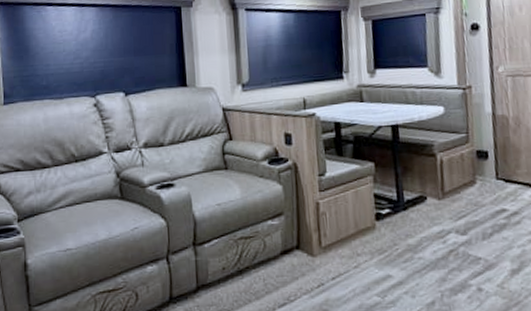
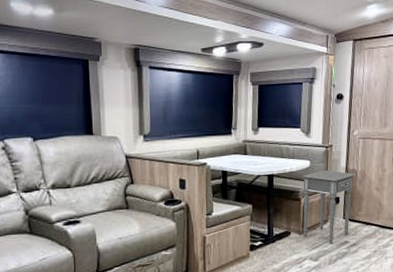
side table: none [436,117,508,212] -> present [302,170,356,244]

